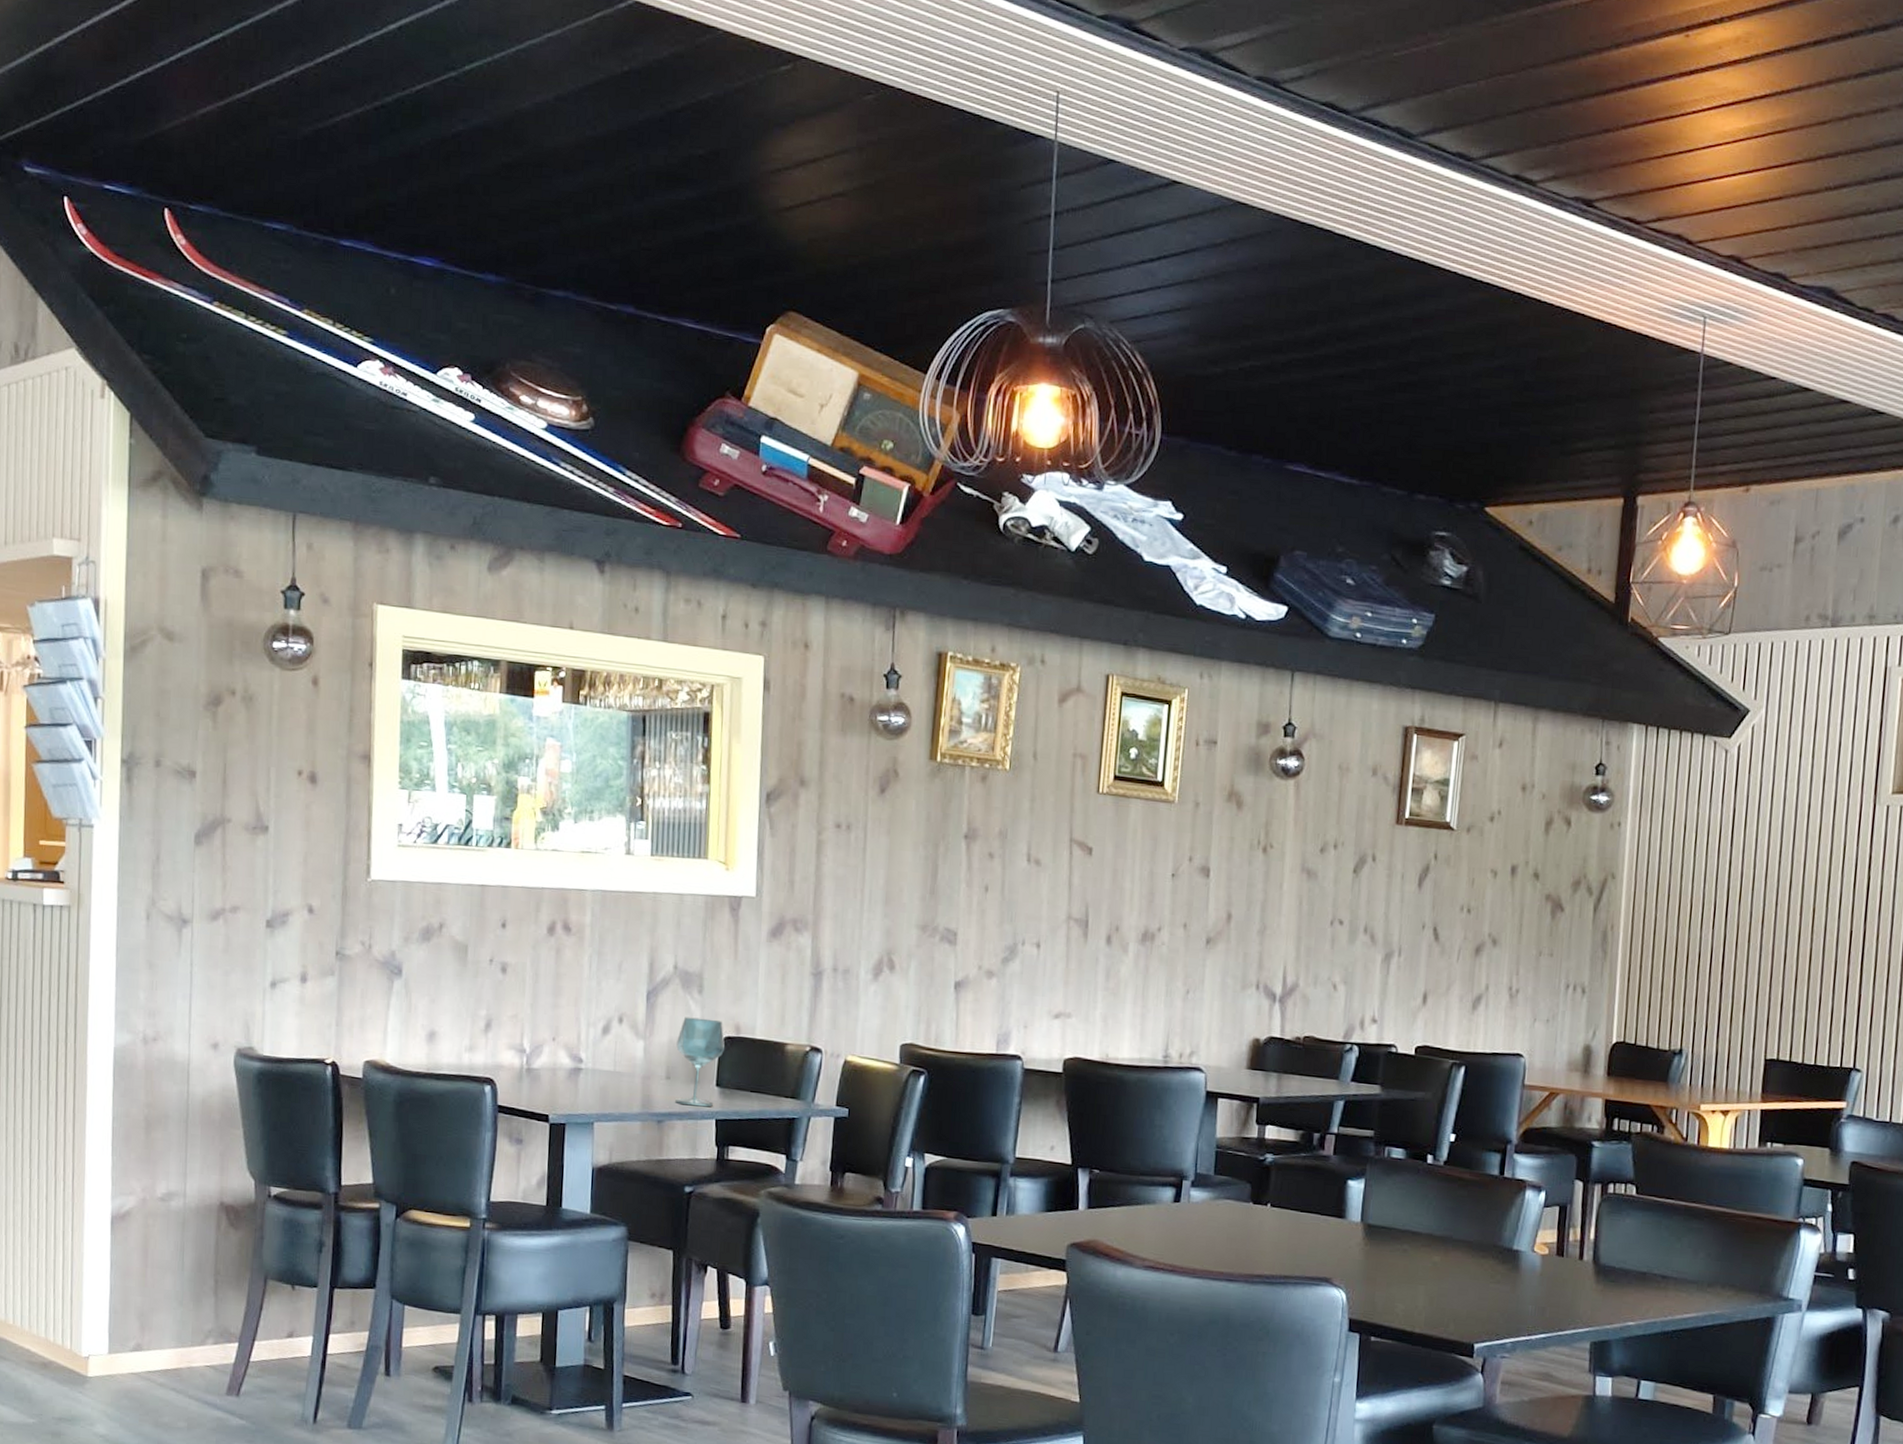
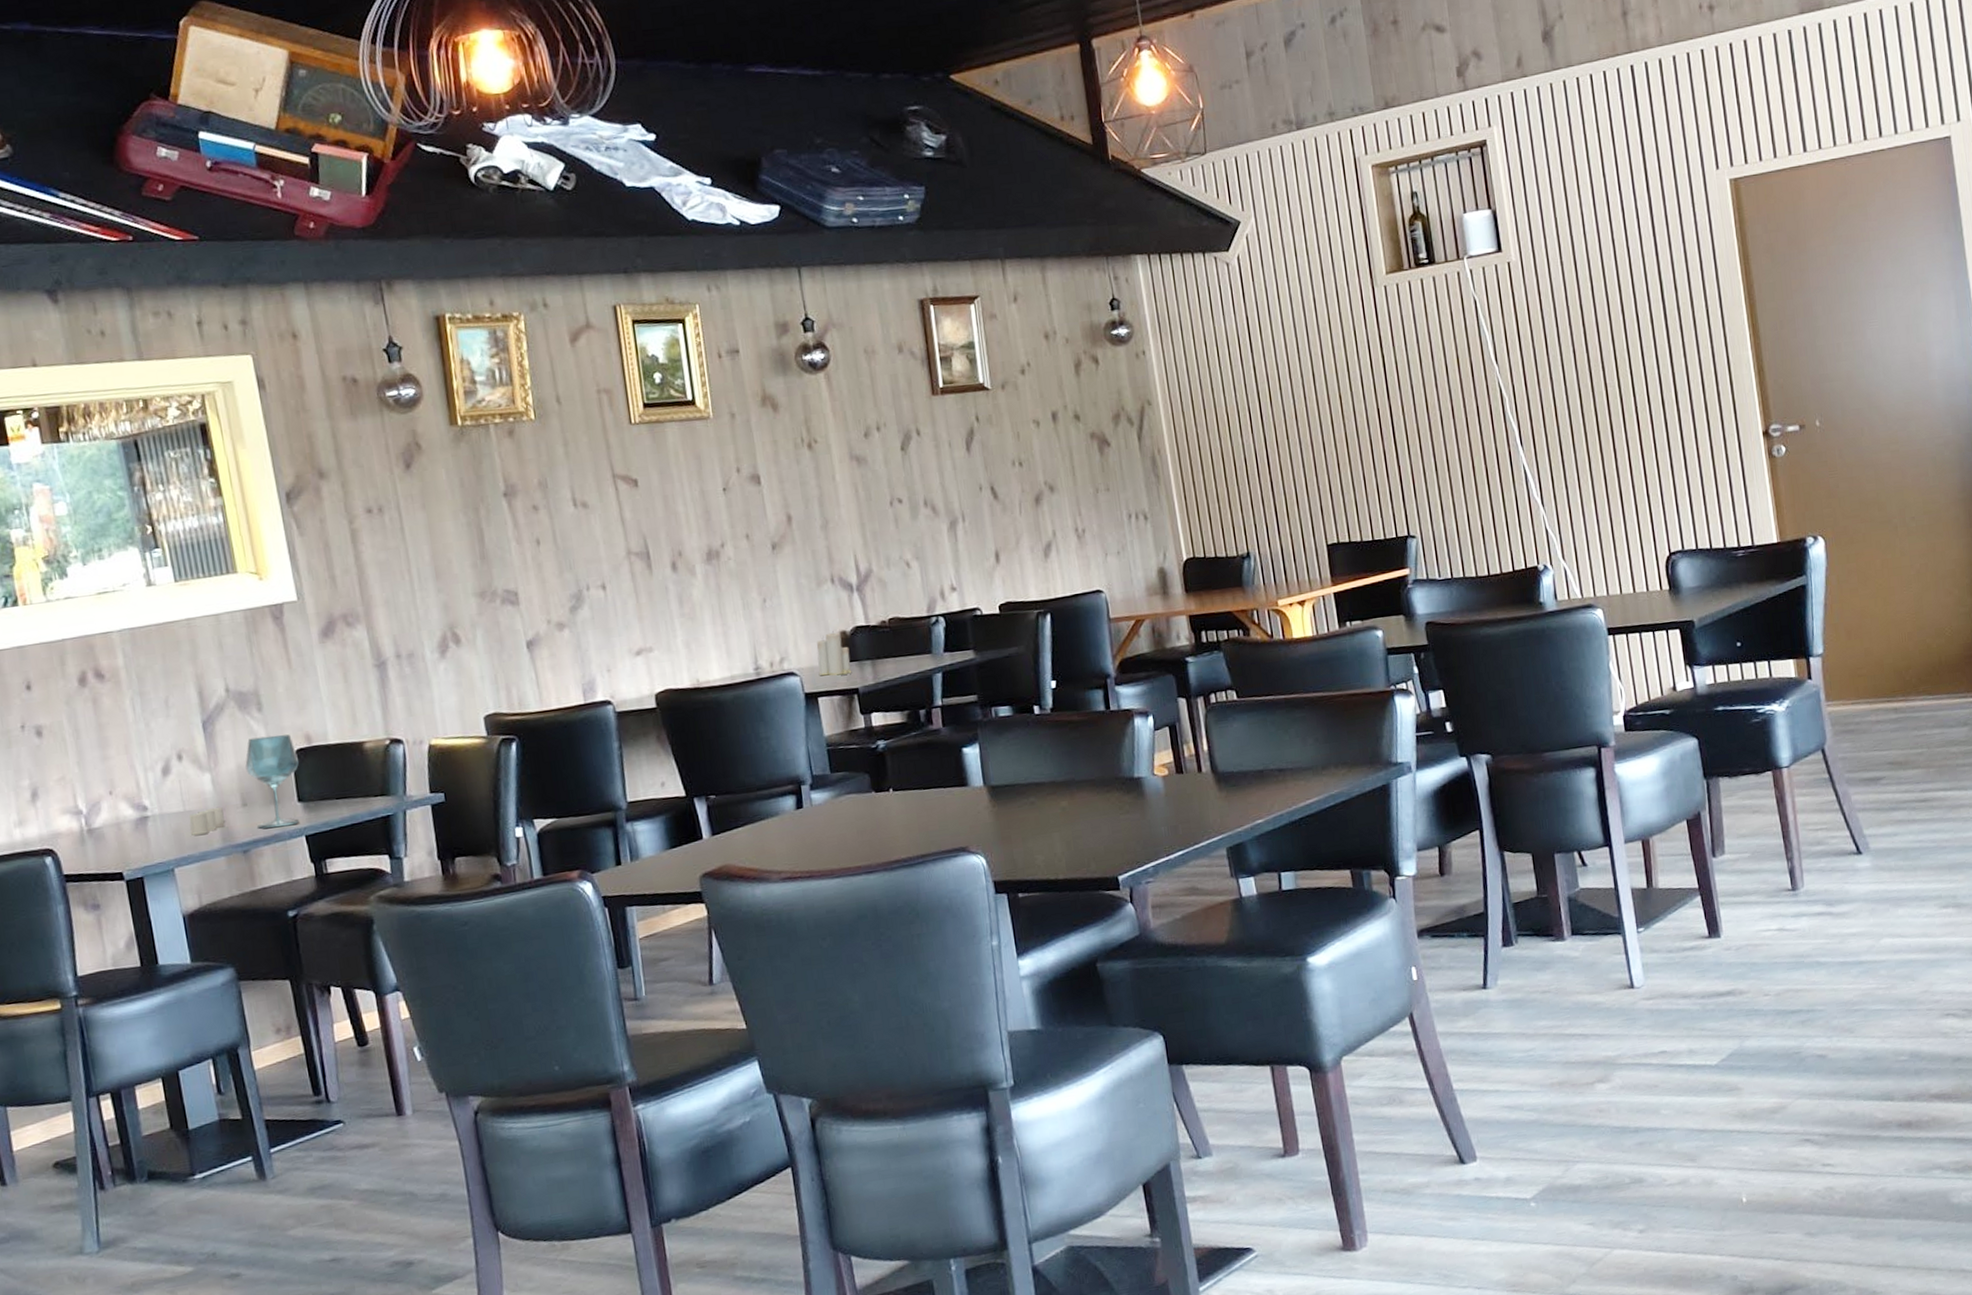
candle: none [616,1073,648,1097] -> present [188,807,225,836]
candle: none [1224,1036,1259,1082] -> present [816,631,852,677]

